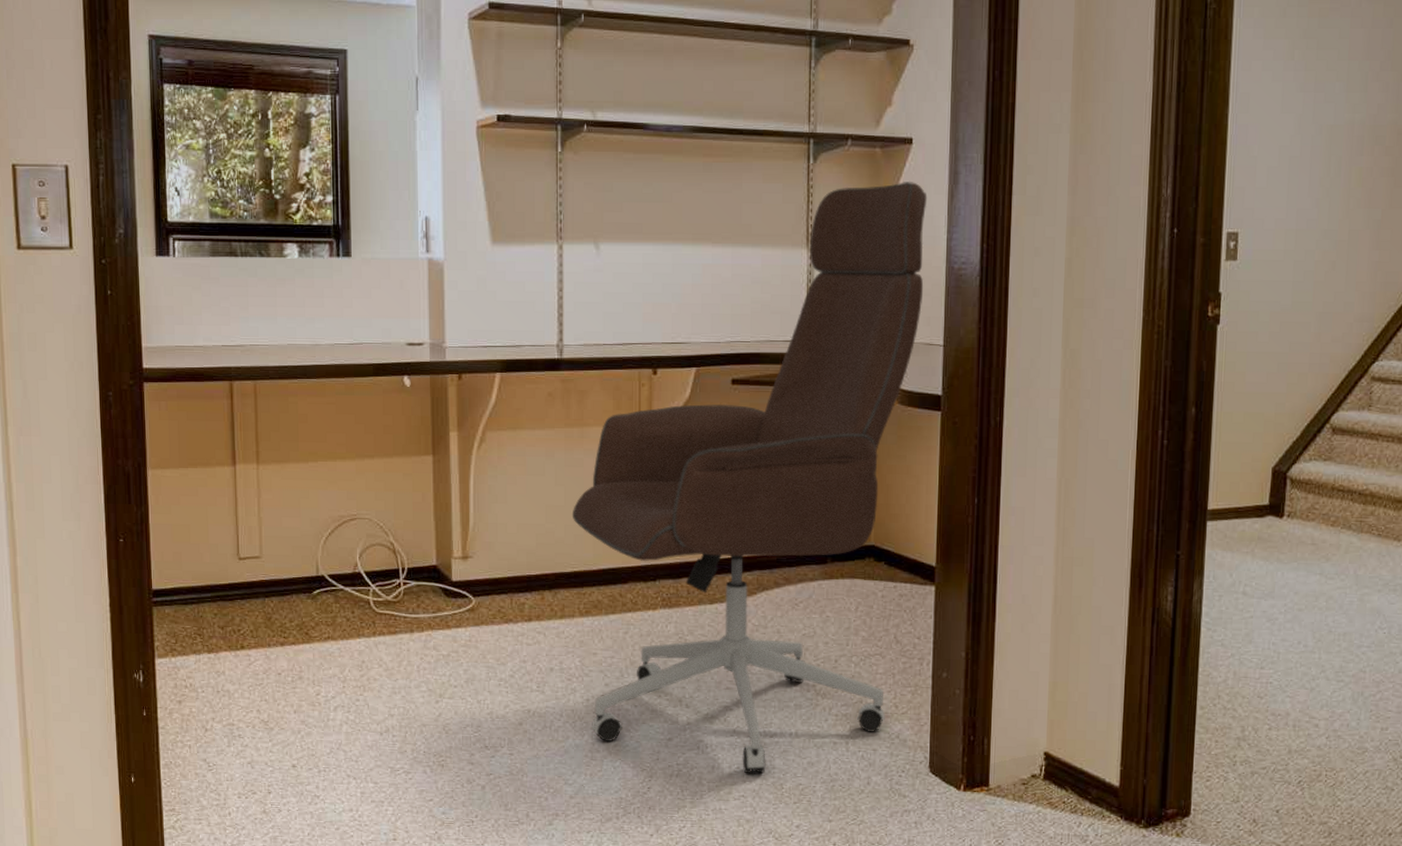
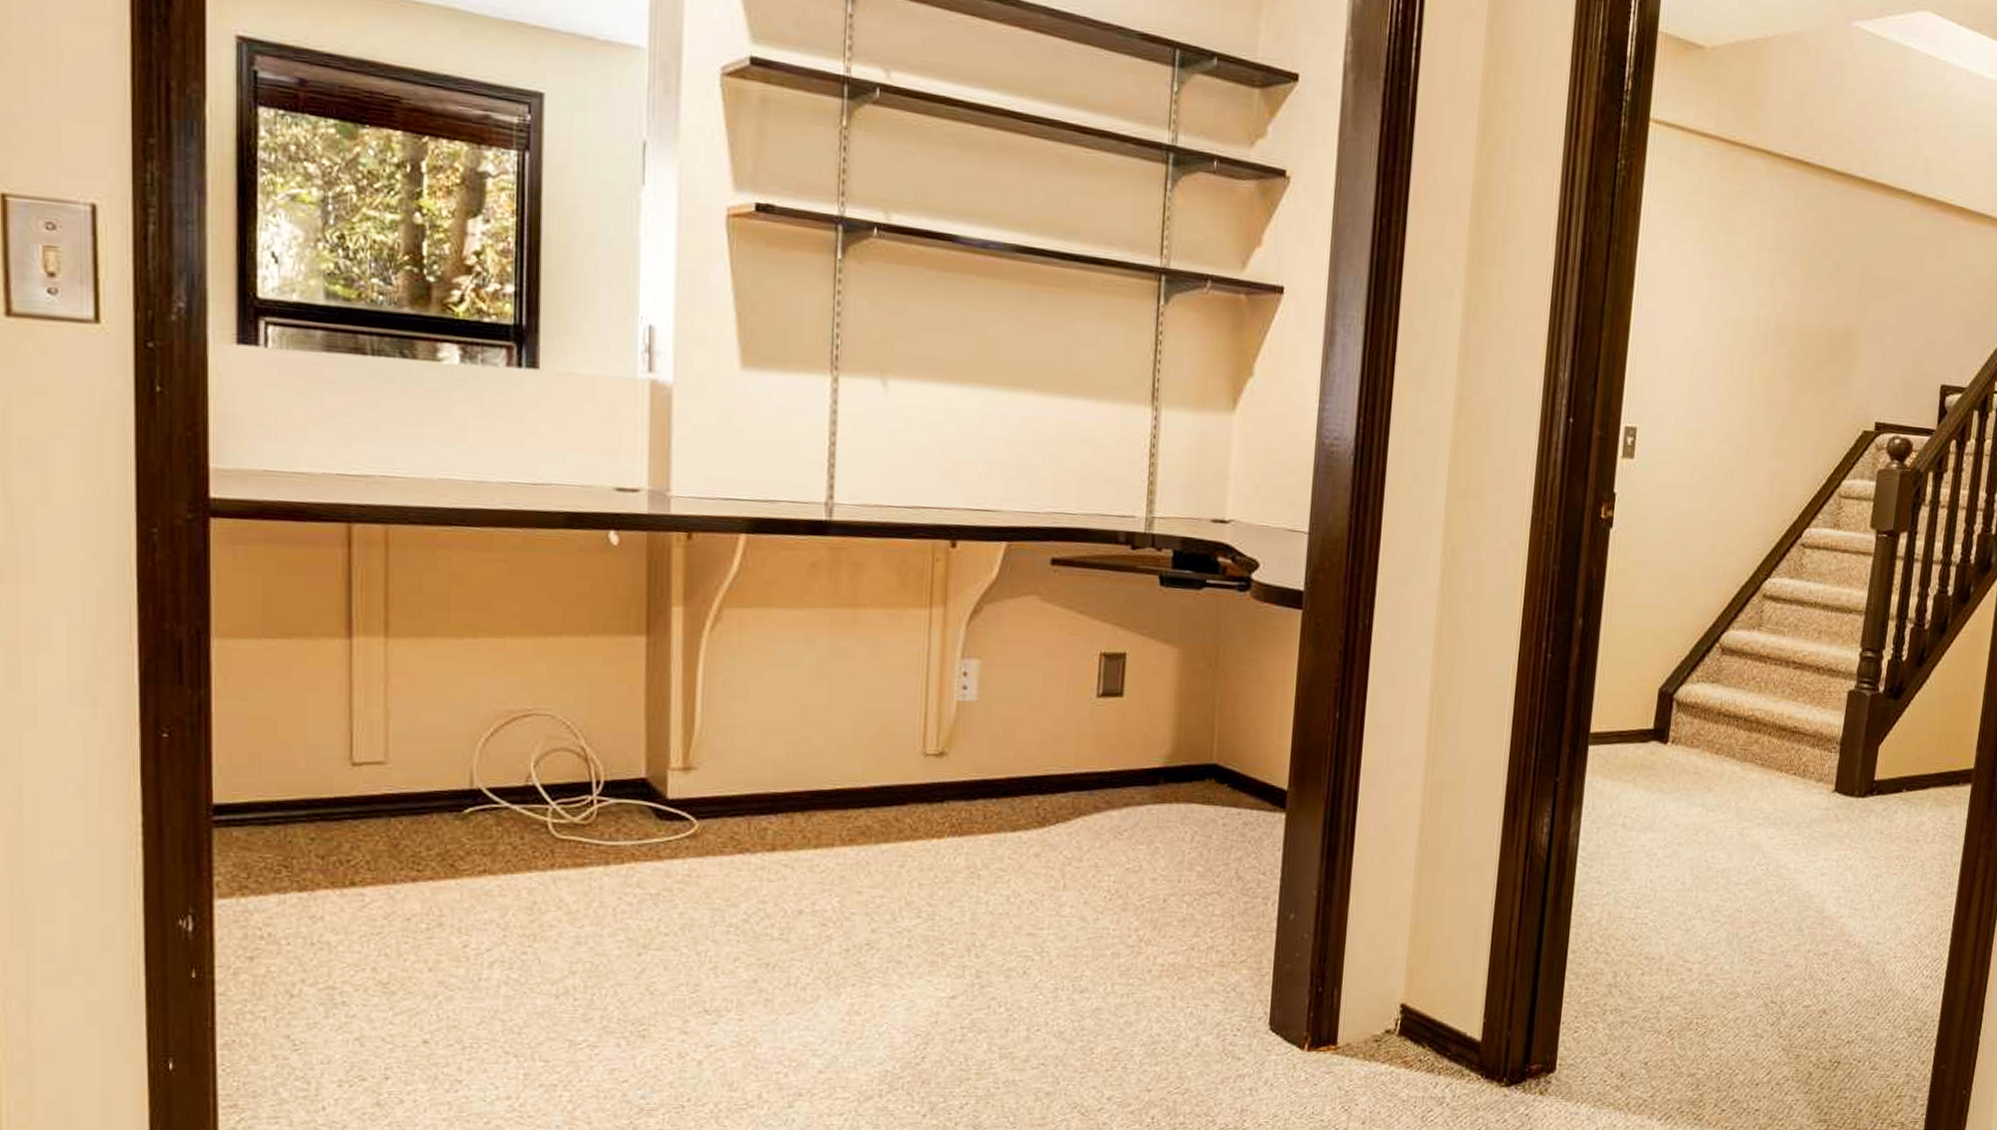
office chair: present [572,182,928,774] -> none [836,337,1298,1038]

